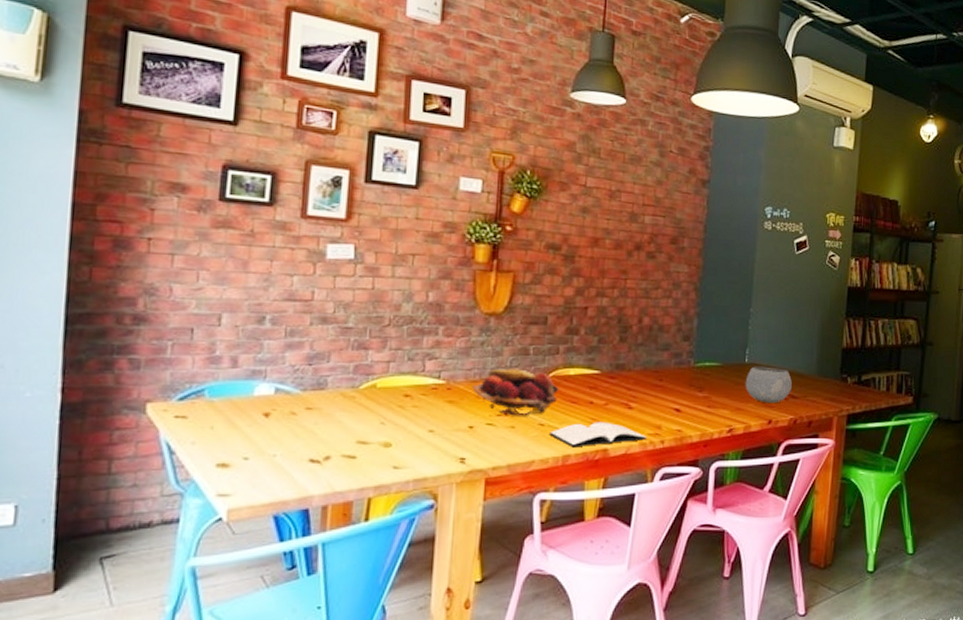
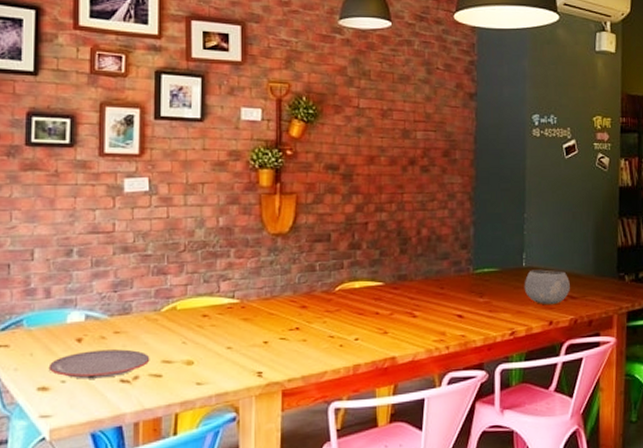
plate: none [230,427,344,457] -> present [48,349,150,379]
fruit basket: present [471,368,559,416] -> none [264,285,346,330]
book: present [549,421,647,448] -> none [339,331,433,357]

